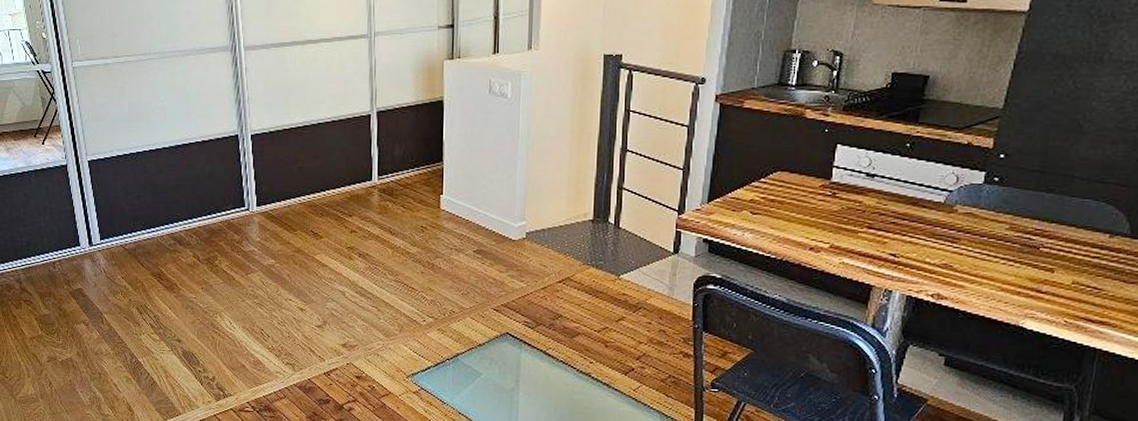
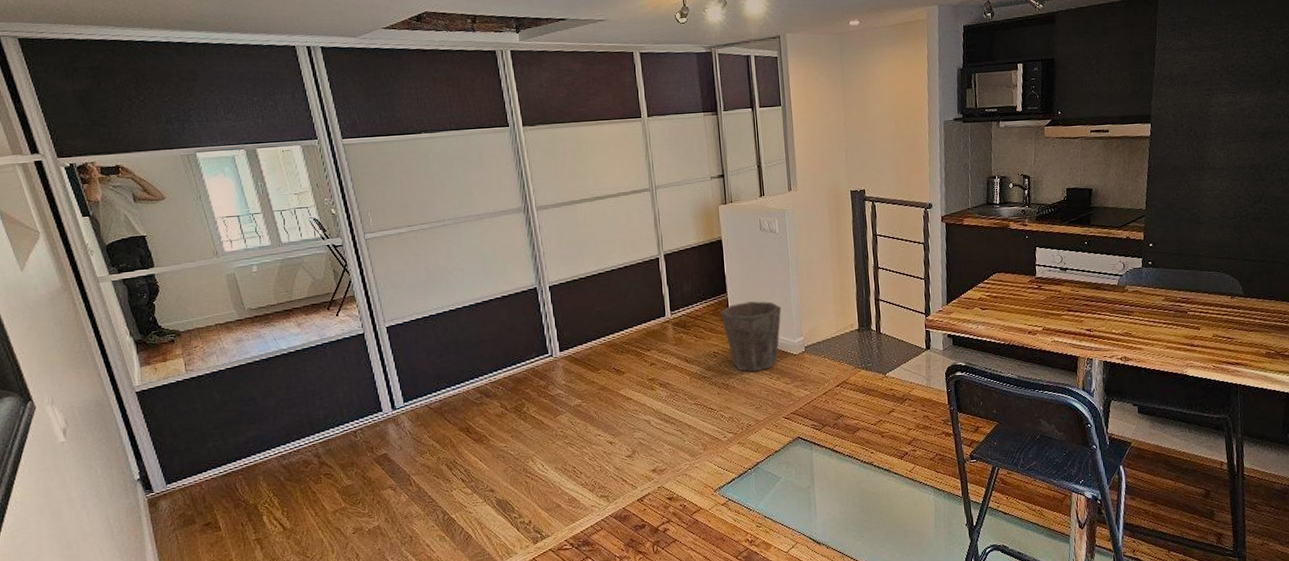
waste bin: none [434,174,504,254] -> present [721,301,782,372]

